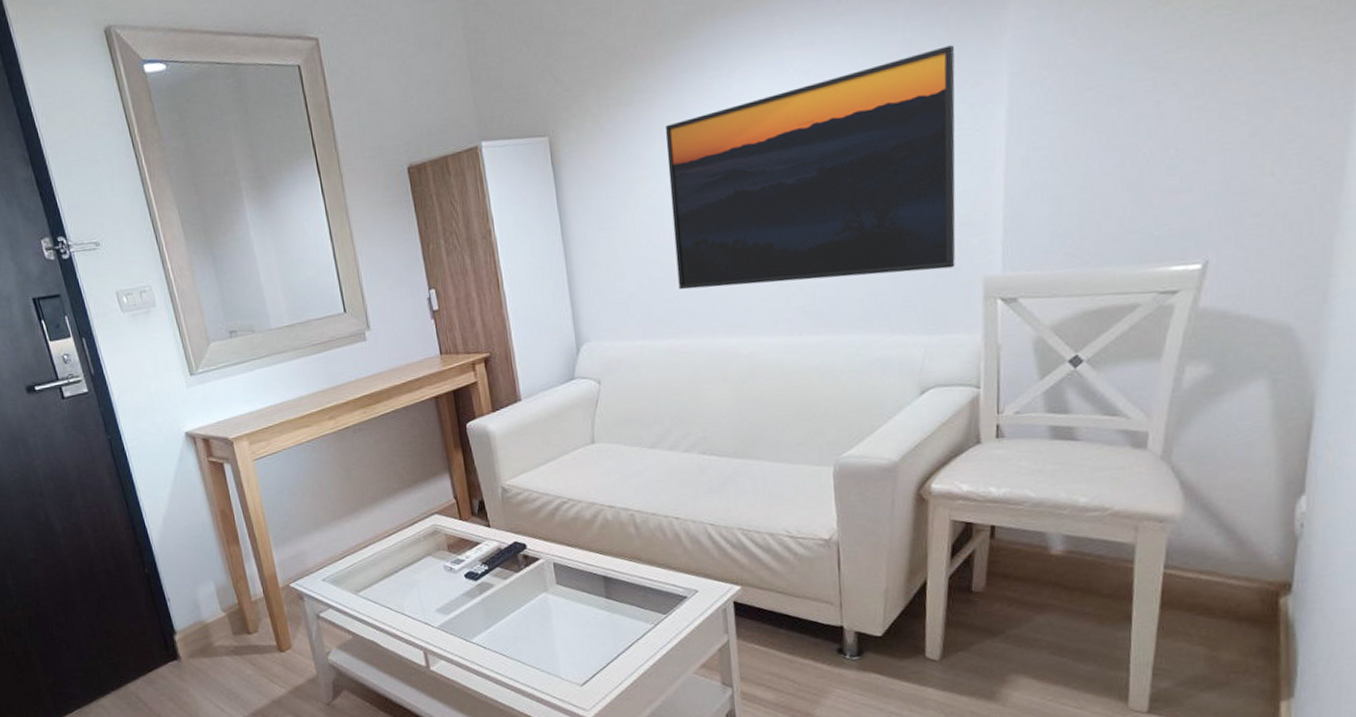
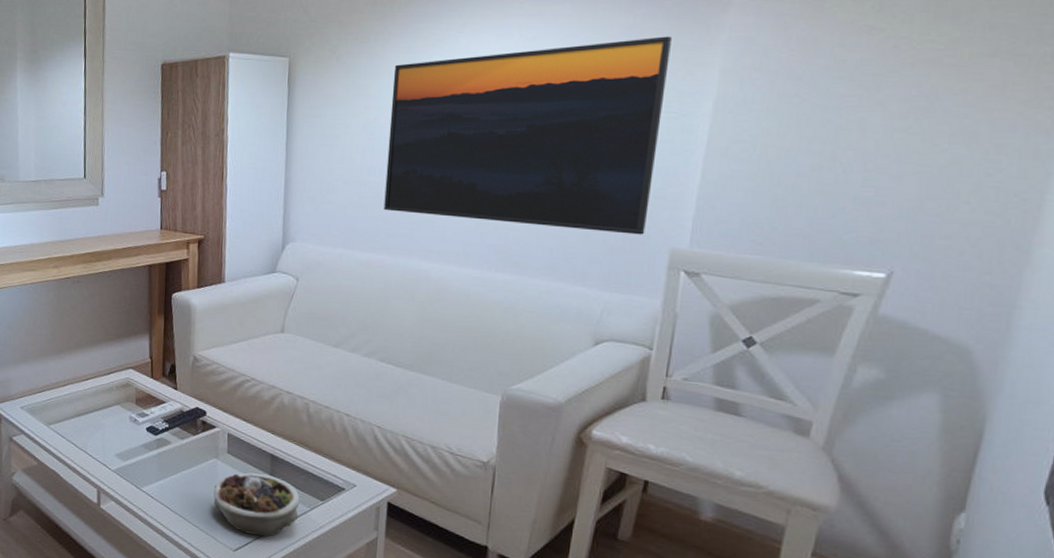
succulent planter: none [549,598,644,665] -> present [213,472,300,537]

